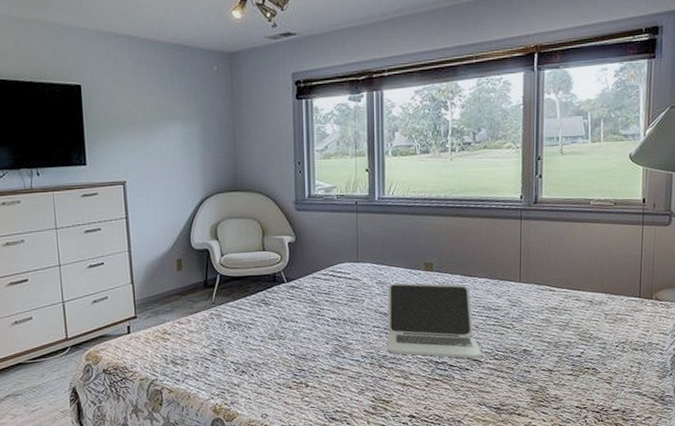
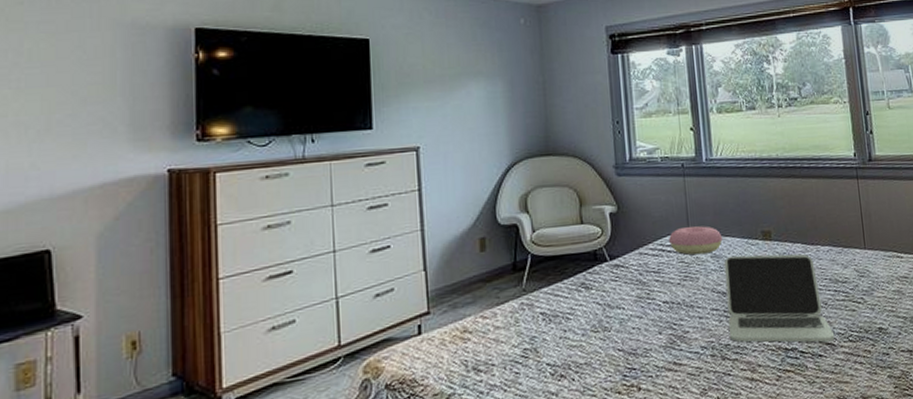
cushion: none [340,256,388,281] -> present [669,226,723,255]

